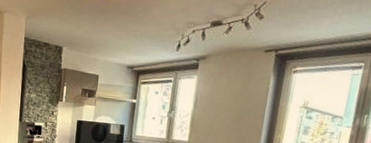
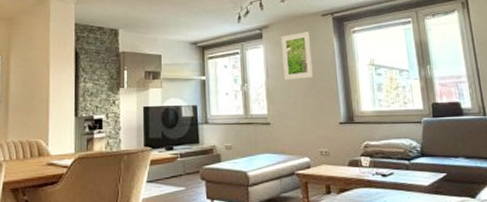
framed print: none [211,66,248,114] -> present [280,32,314,80]

